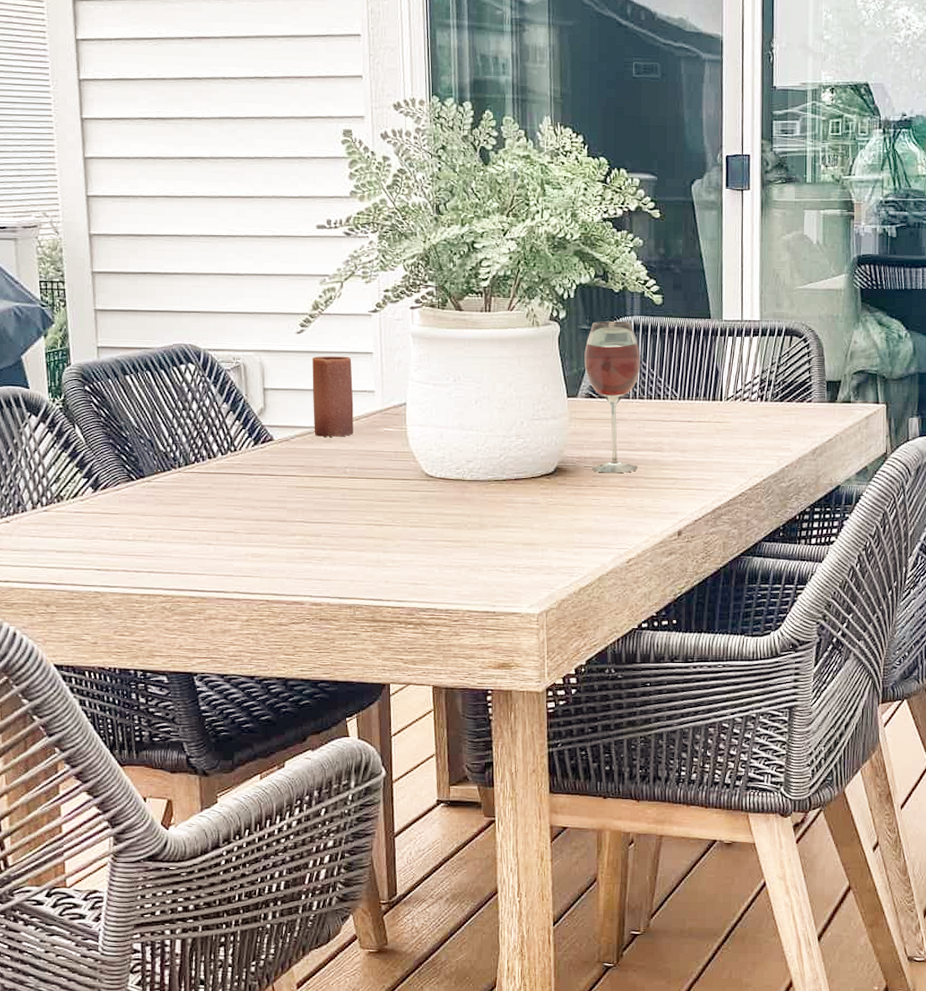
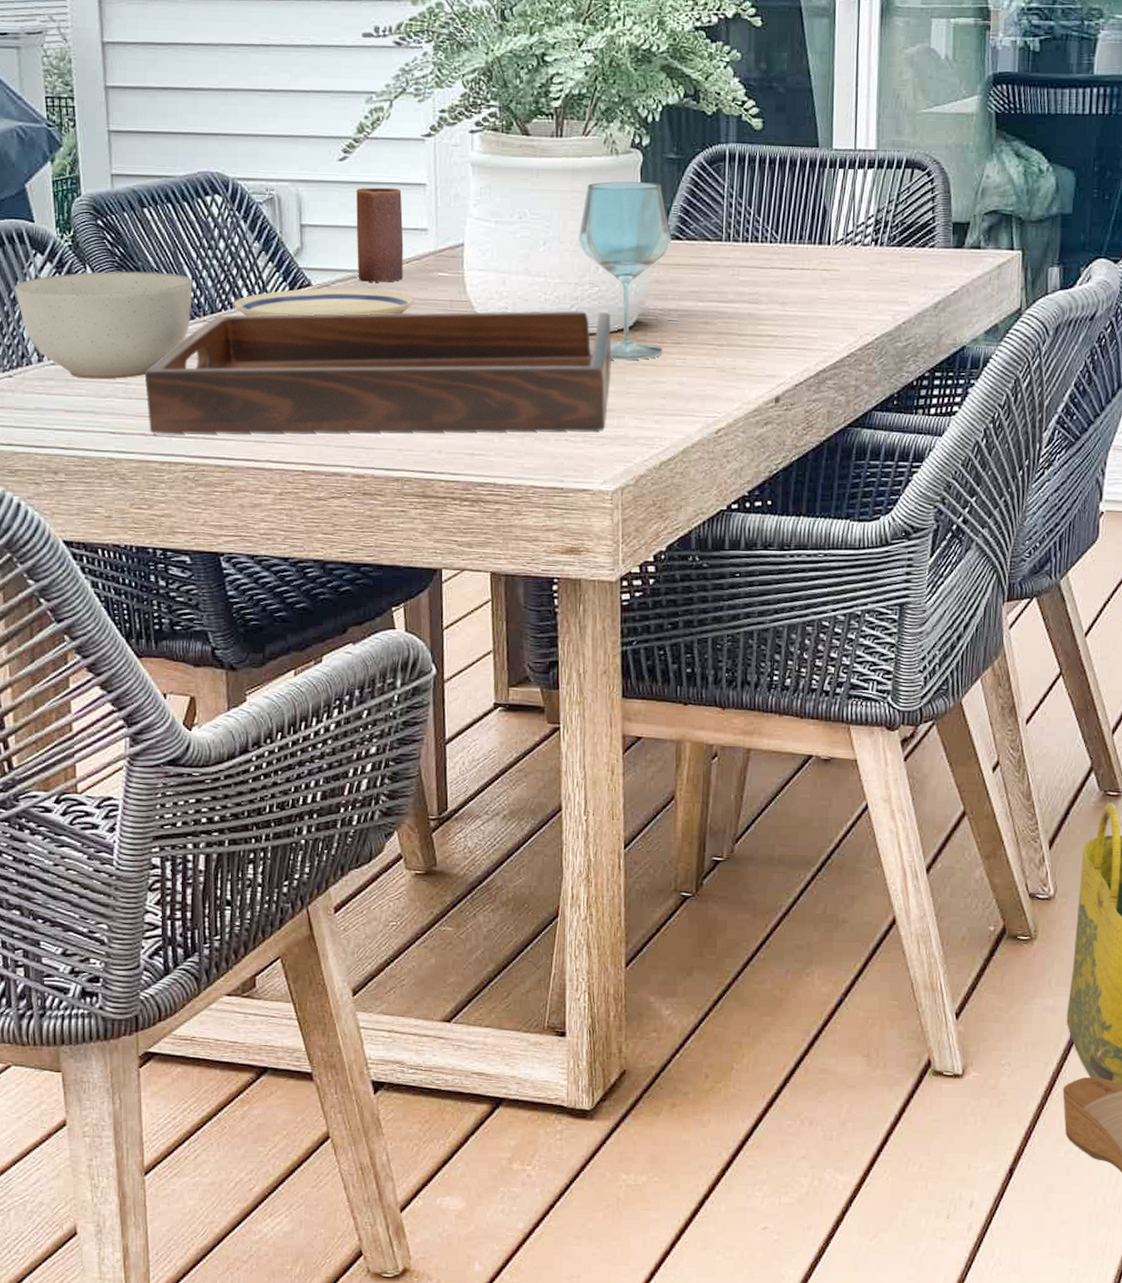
bowl: none [12,429,169,524] -> present [15,271,193,380]
serving tray: none [127,459,536,570] -> present [145,310,612,433]
plate: none [205,442,364,468] -> present [234,288,415,317]
wine glass: none [506,348,586,501] -> present [578,181,672,361]
wineglass: present [584,321,641,474] -> none [670,149,736,329]

